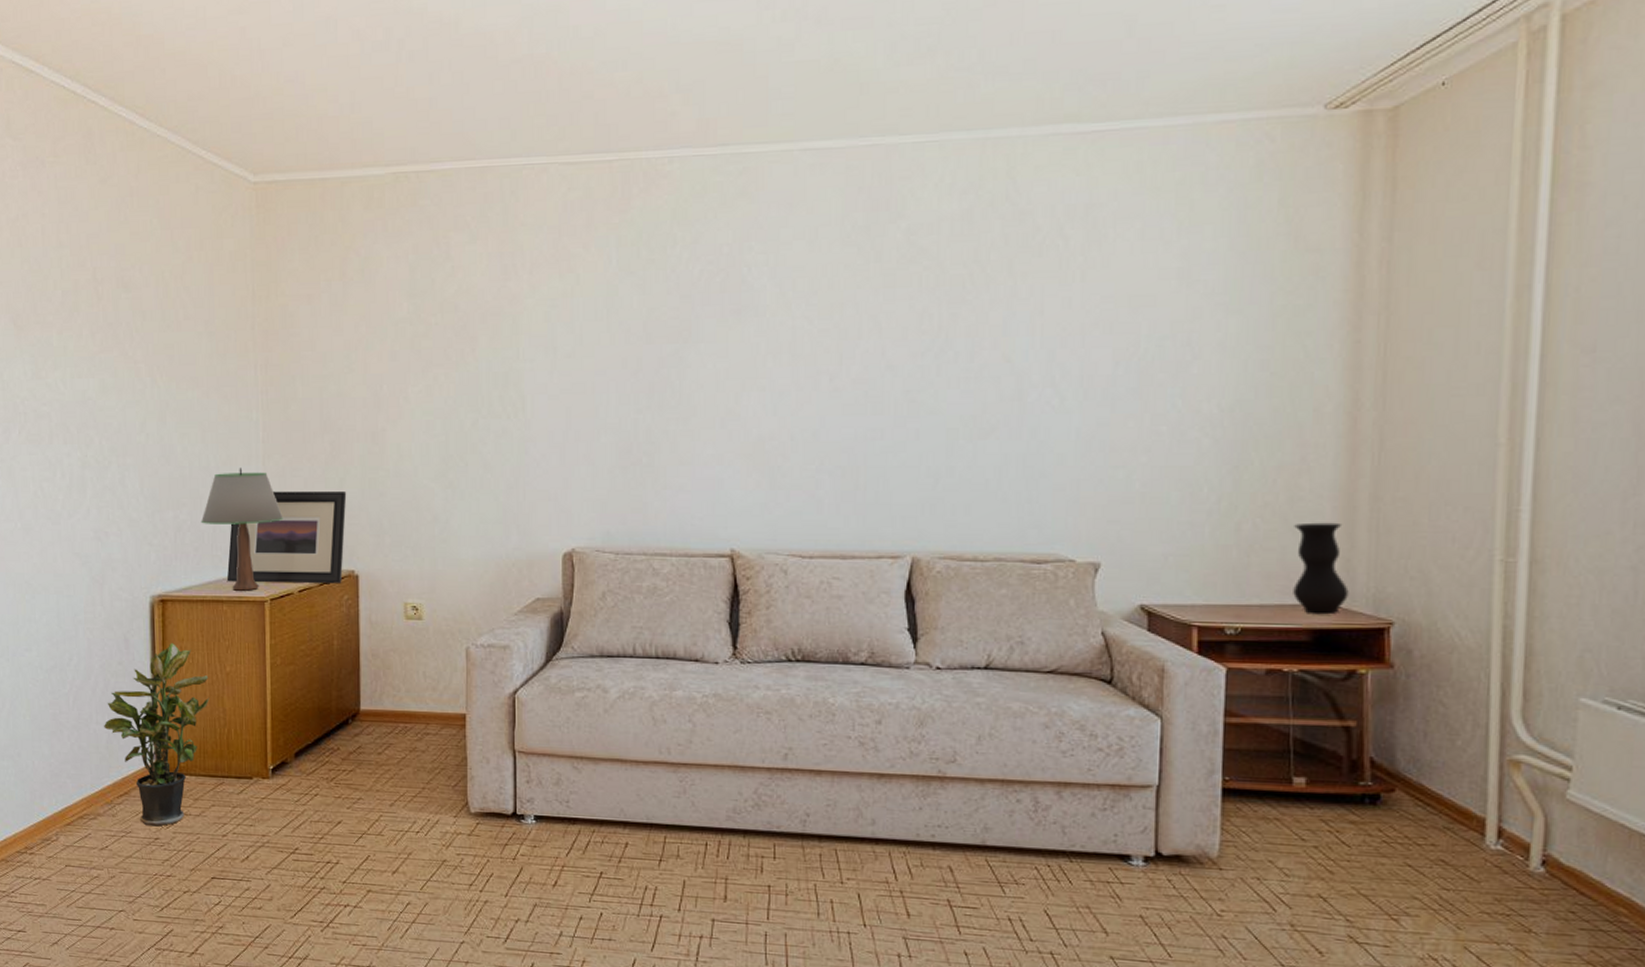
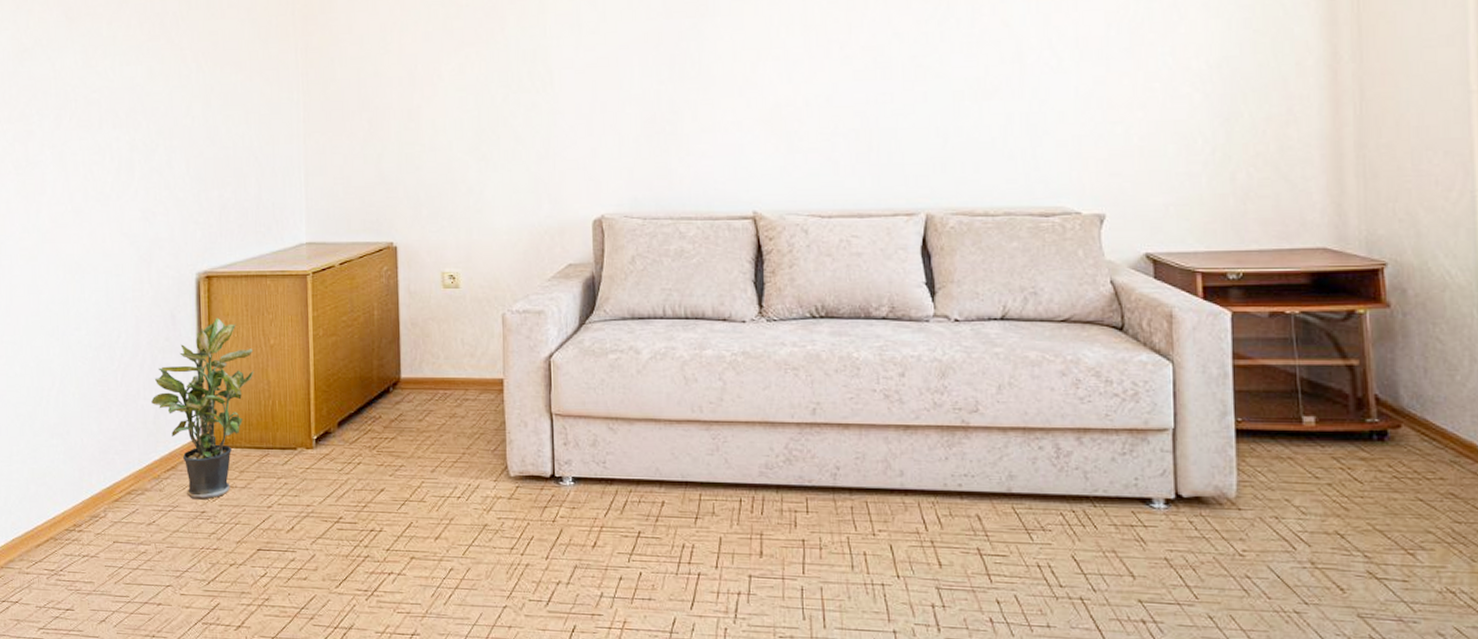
table lamp: present [200,467,283,591] -> none [244,146,324,265]
picture frame: present [226,491,347,585] -> none [270,167,385,257]
vase: present [1293,522,1349,613] -> none [1286,169,1342,256]

